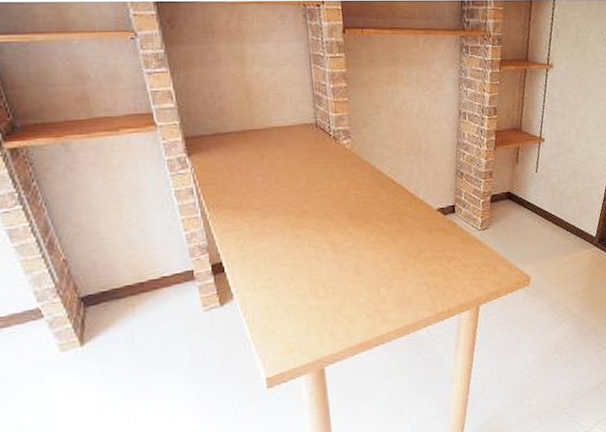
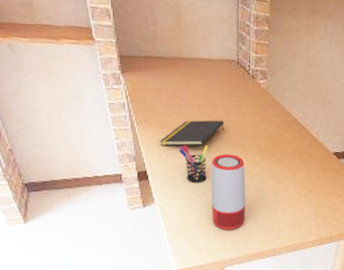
notepad: none [235,191,309,229] -> present [160,120,225,146]
pen holder: none [257,222,293,268] -> present [179,145,208,183]
speaker: none [296,228,343,320] -> present [211,154,246,230]

